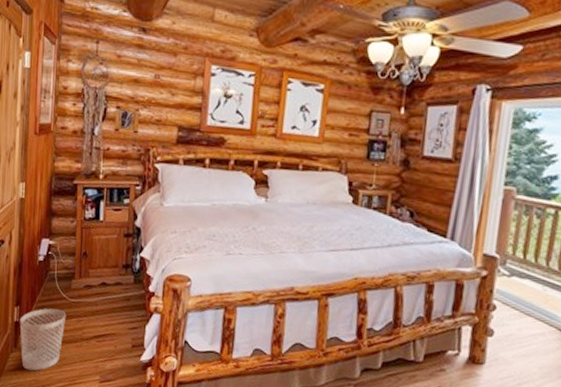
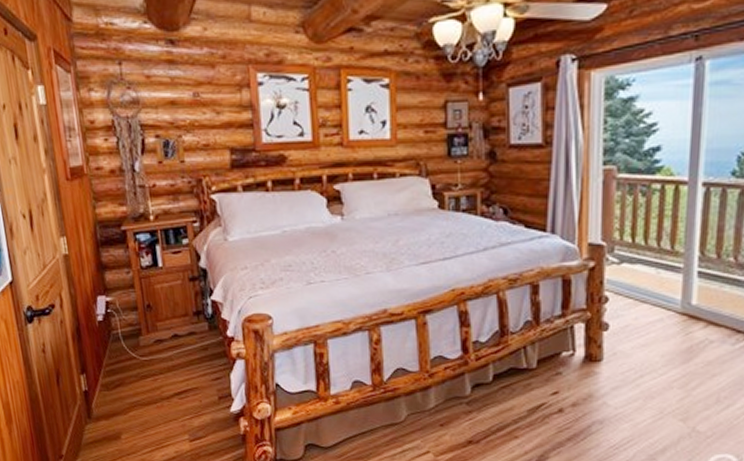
wastebasket: present [19,308,67,371] -> none [88,371,141,441]

